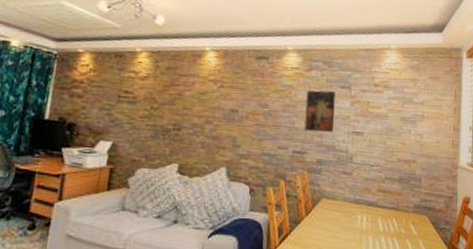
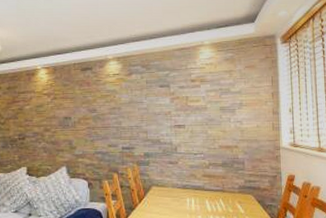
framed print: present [304,90,335,132] -> none [129,91,157,128]

